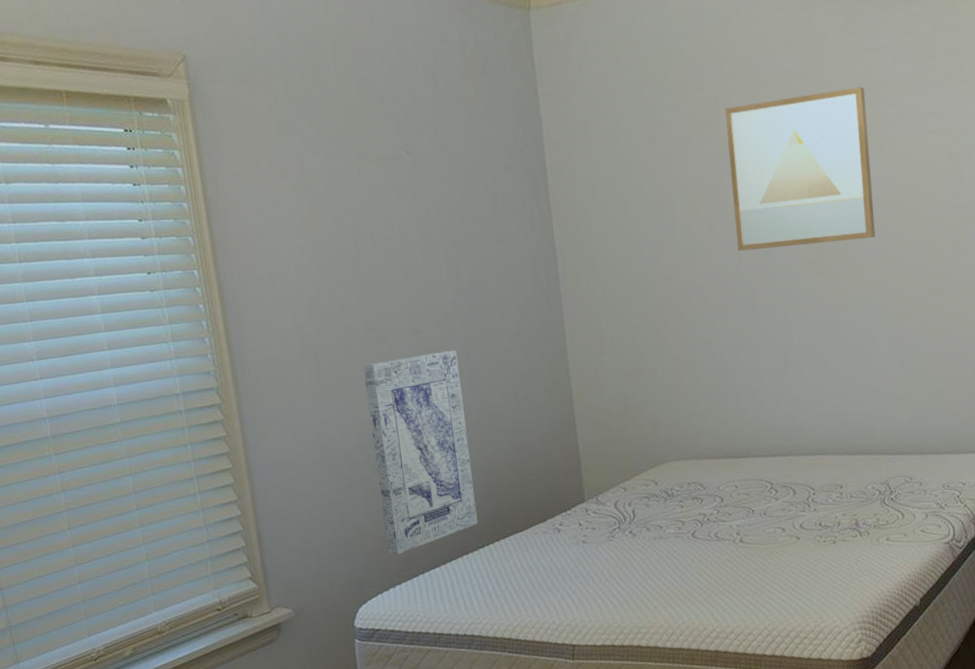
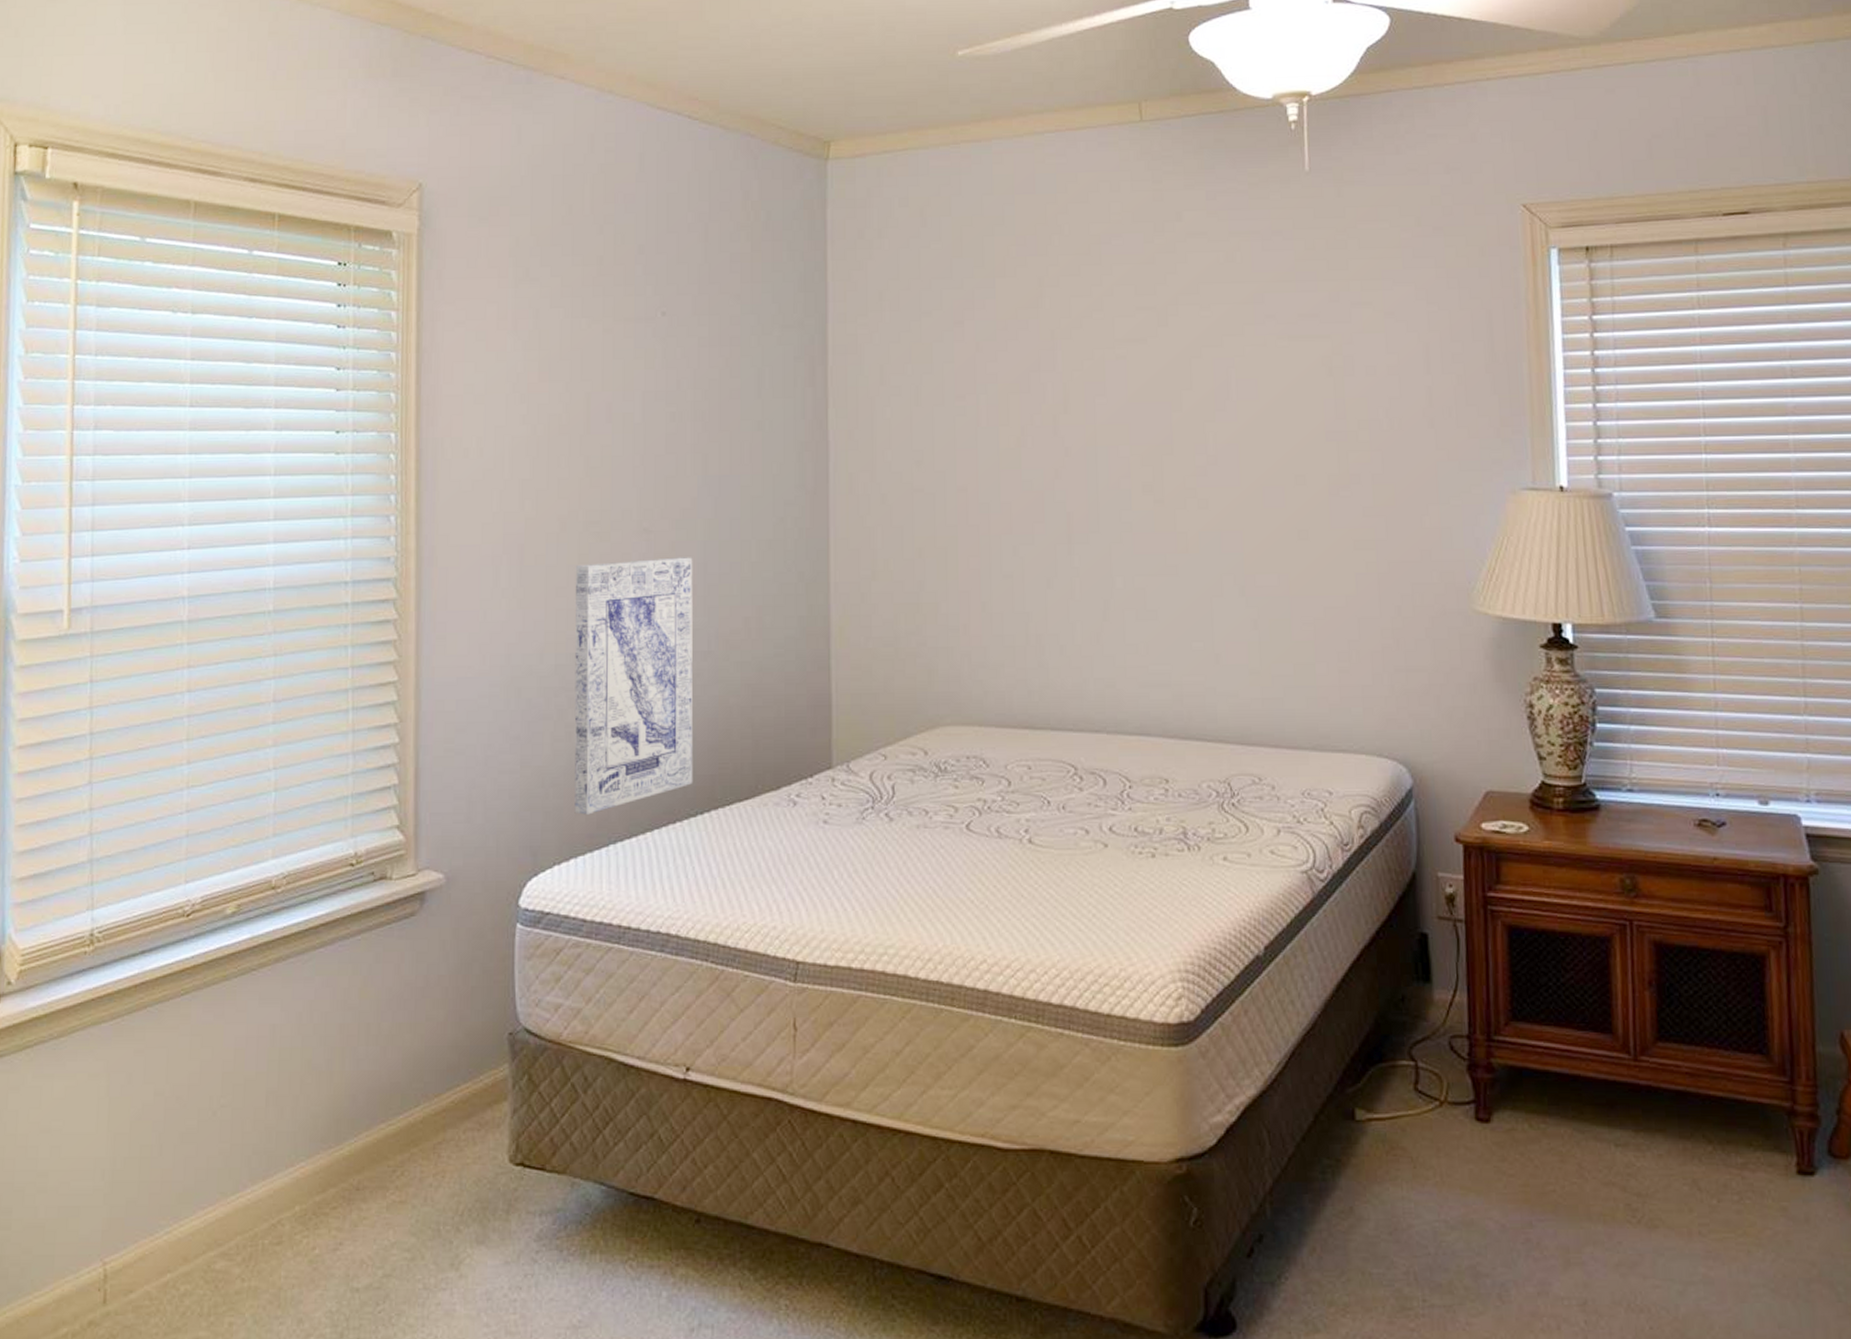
wall art: present [725,87,876,251] -> none [1051,277,1230,464]

